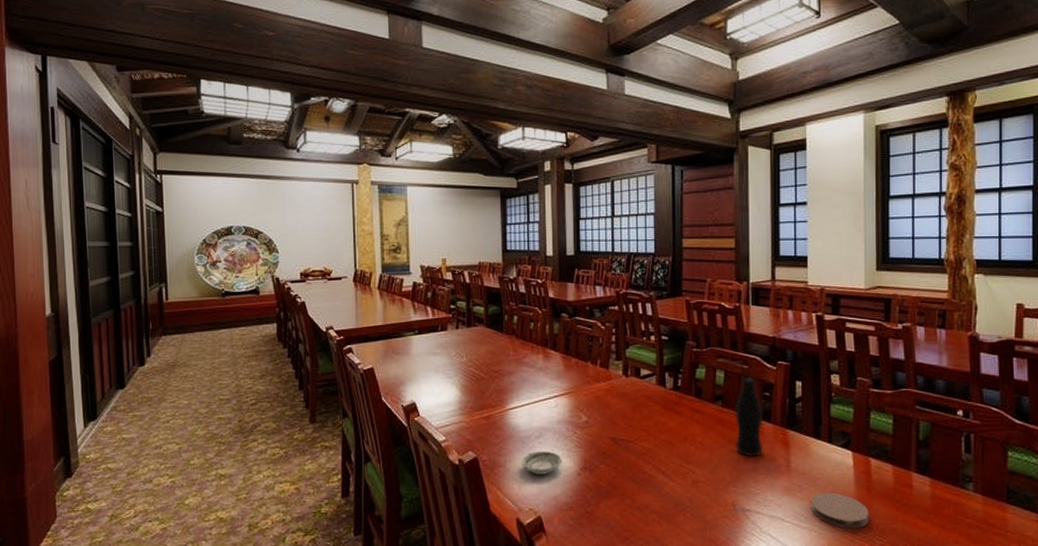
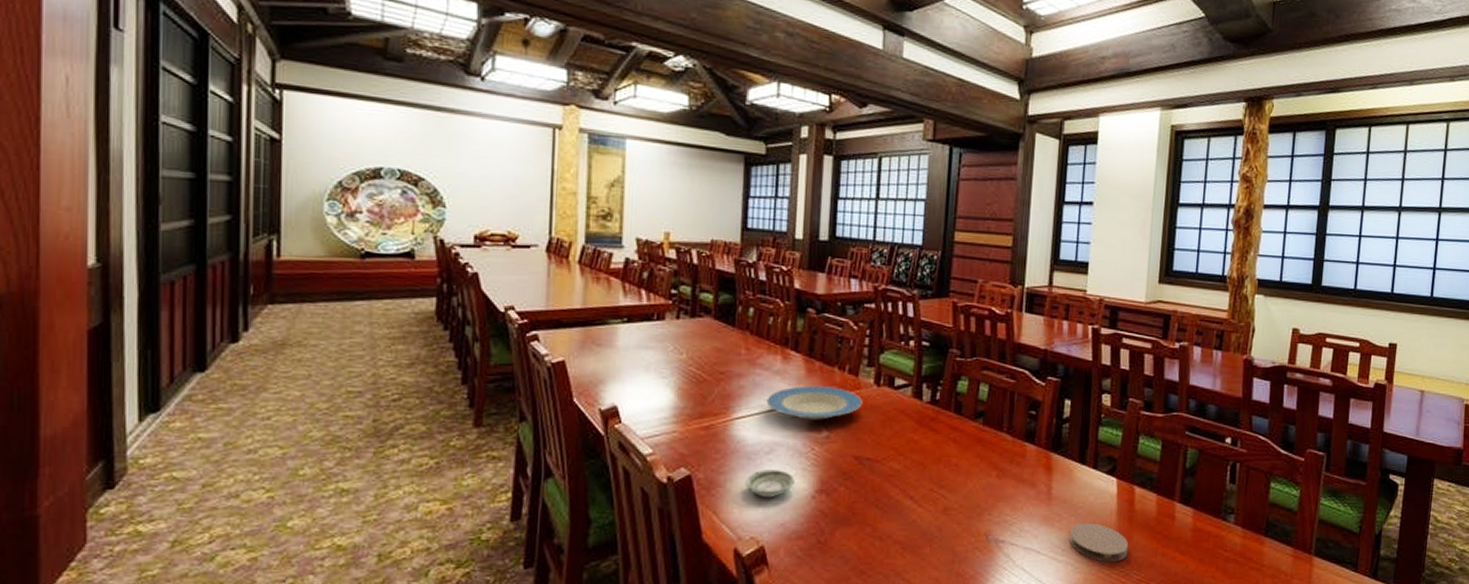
plate: none [533,378,614,408] -> present [766,385,863,420]
bottle: present [722,360,764,457] -> none [987,372,1028,482]

